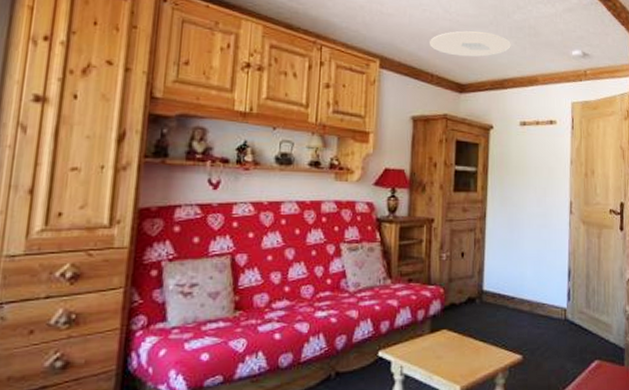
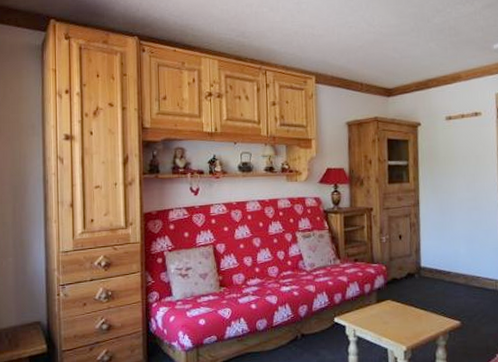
ceiling light: present [430,30,511,57] -> none [357,39,433,64]

